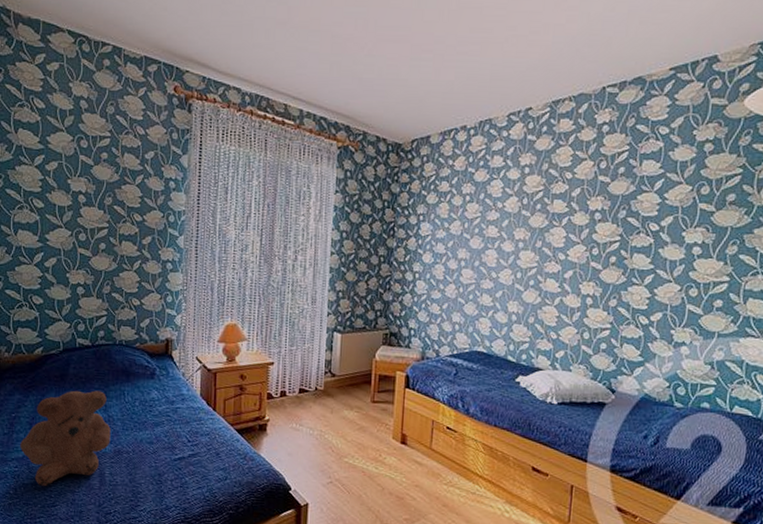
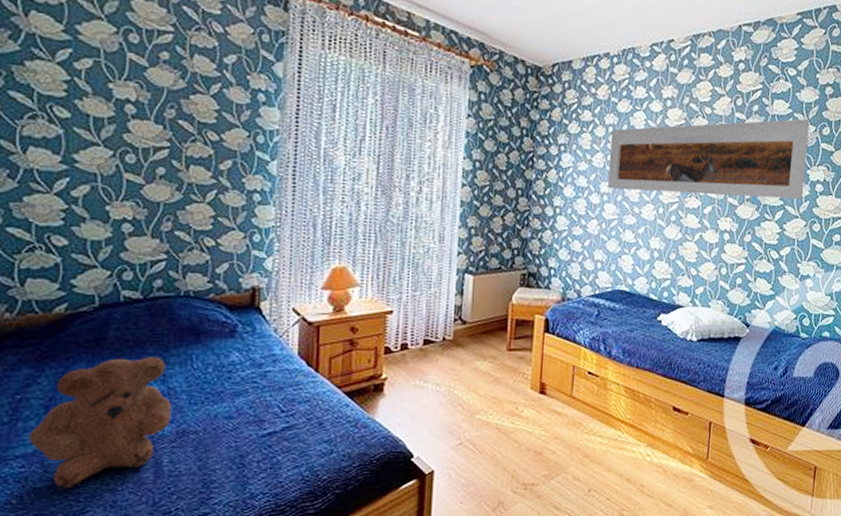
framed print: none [465,177,685,264] -> present [608,118,810,200]

